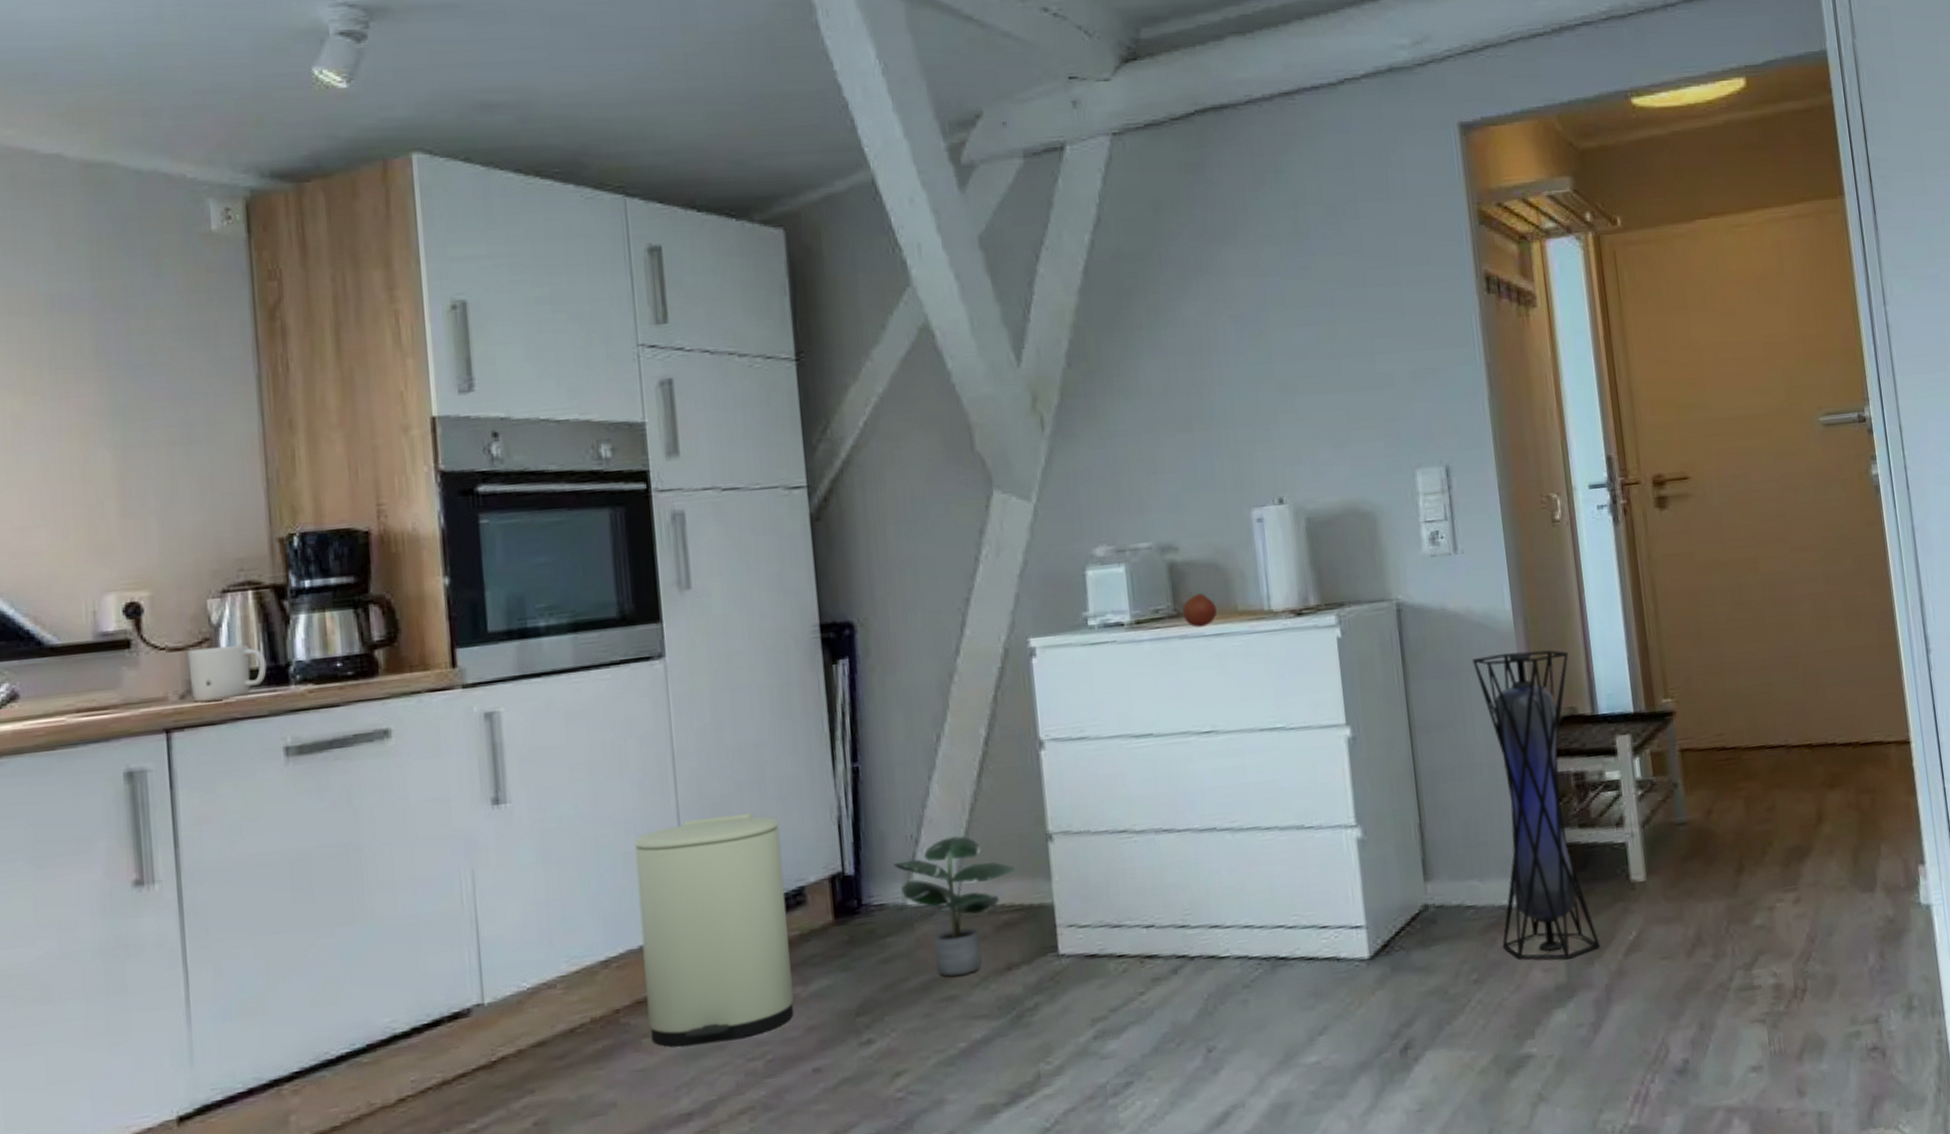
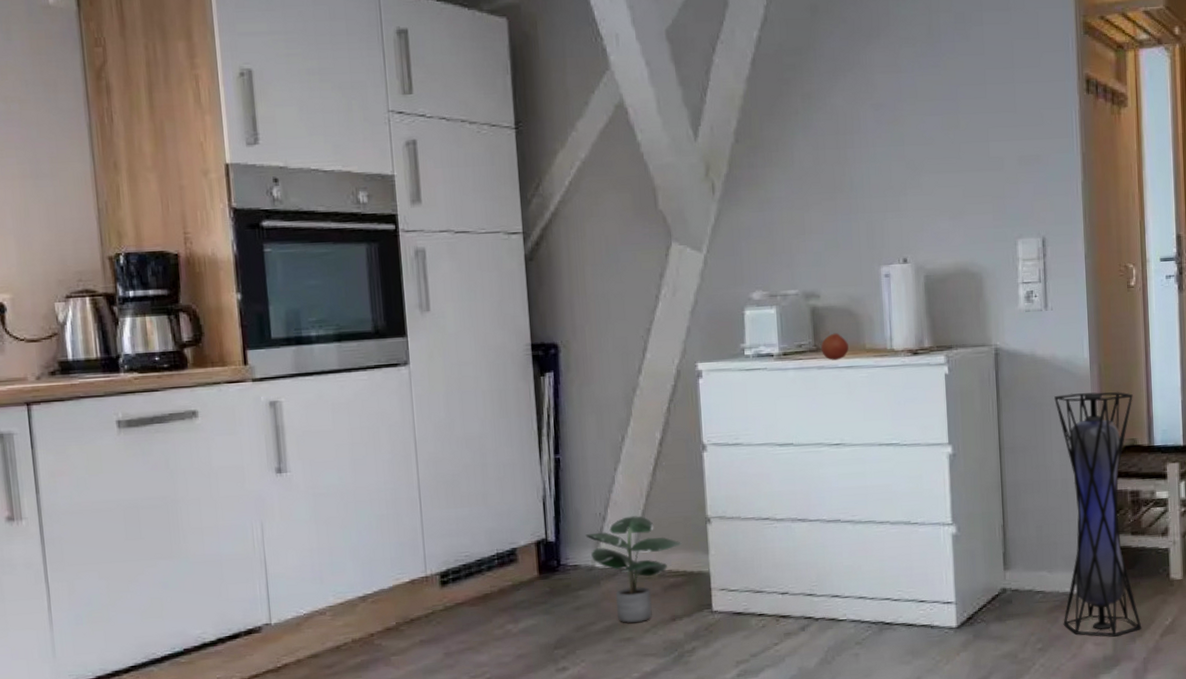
mug: present [187,644,267,702] -> none [41,339,102,383]
pedal bin: present [634,813,793,1047] -> none [385,490,507,664]

